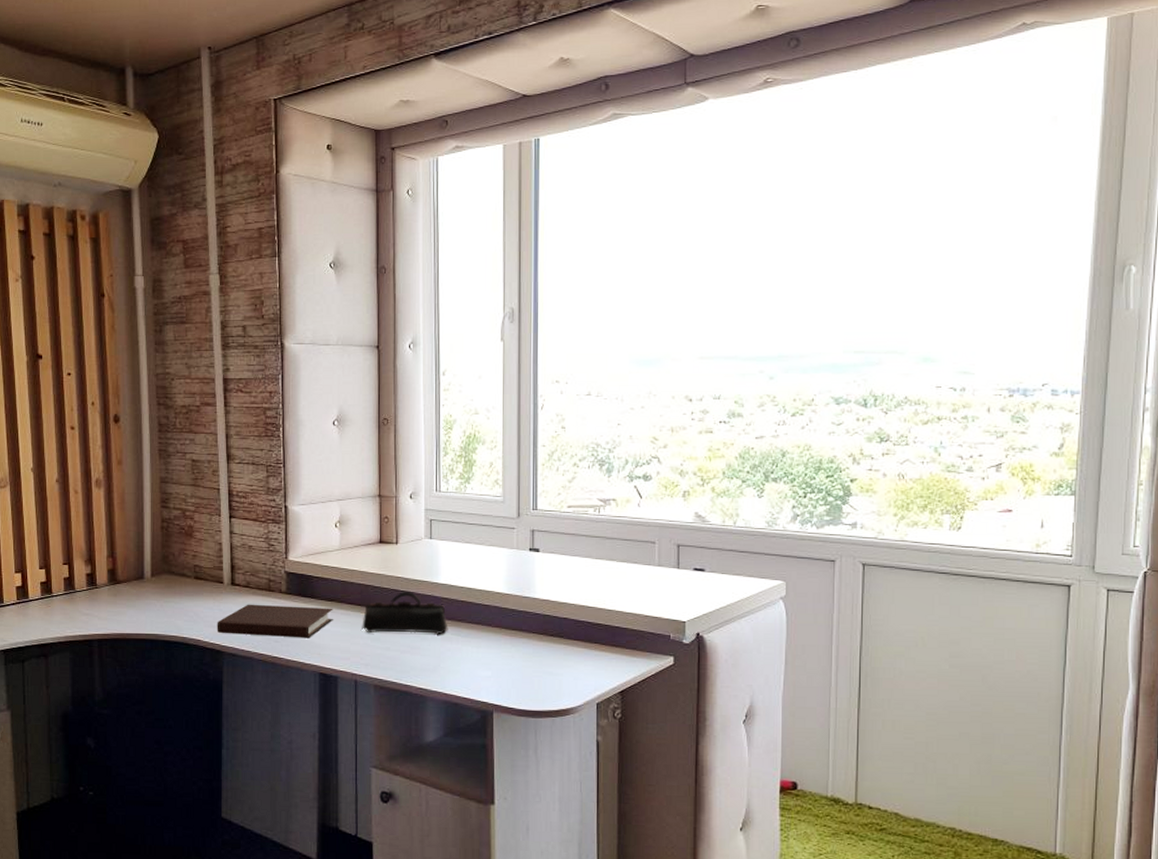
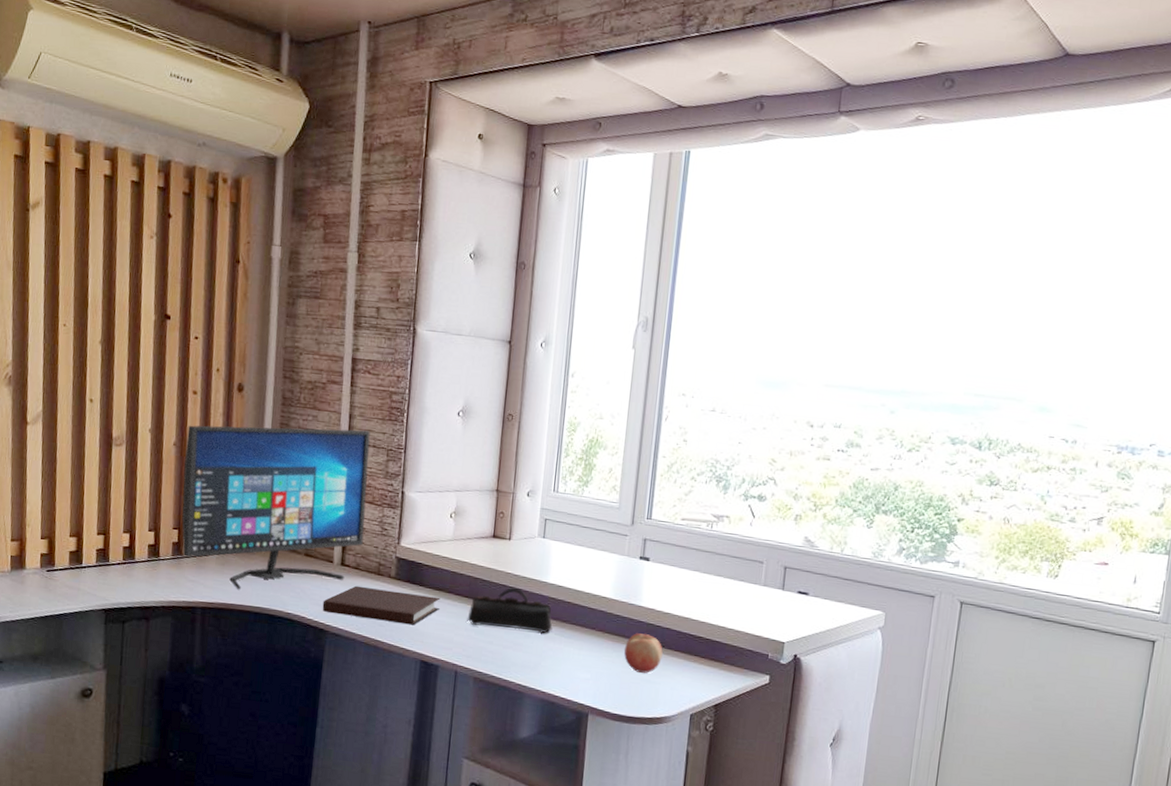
computer monitor: none [68,449,251,620] -> present [181,425,371,591]
fruit: none [523,626,562,666] -> present [624,633,663,674]

